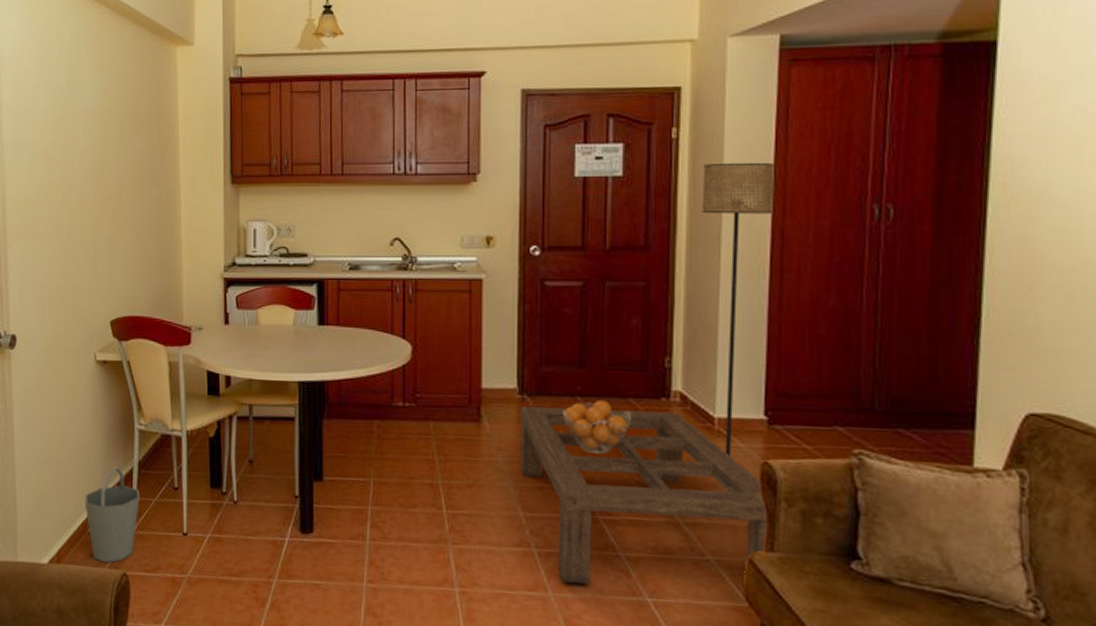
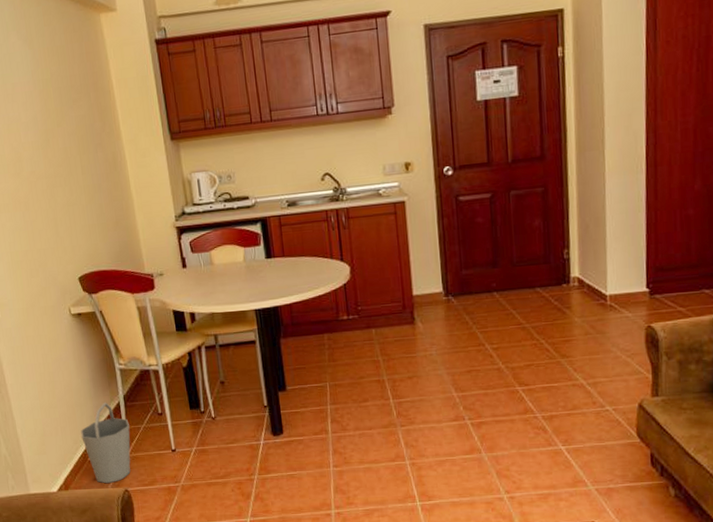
coffee table: present [520,406,767,584] -> none [446,295,652,444]
fruit basket: present [563,399,632,455] -> none [482,292,540,338]
floor lamp: present [701,162,774,472] -> none [586,71,647,336]

